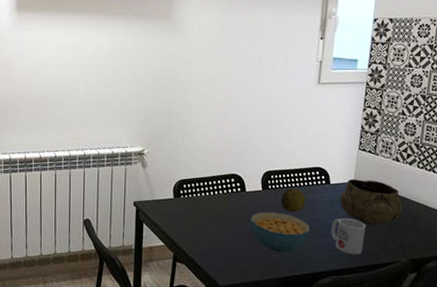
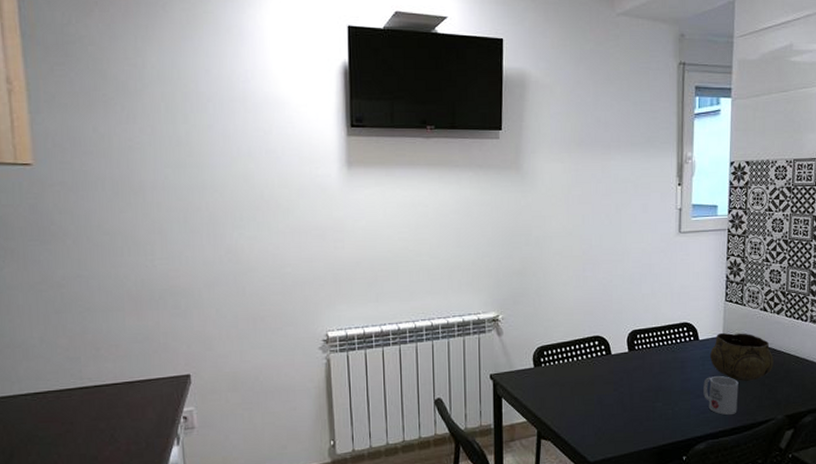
cereal bowl: present [250,212,310,252] -> none [618,375,681,419]
fruit: present [280,188,306,213] -> none [648,347,675,374]

